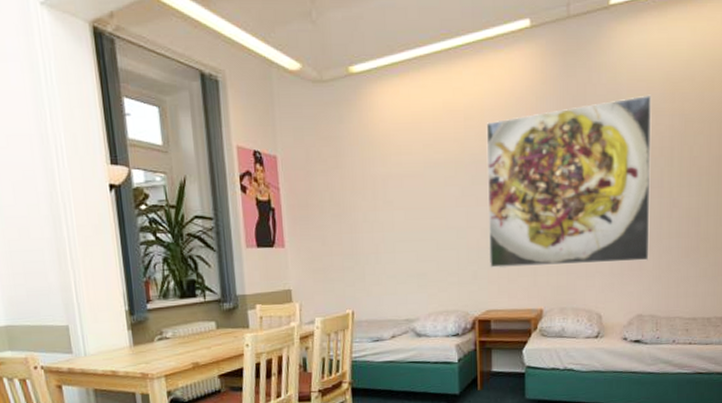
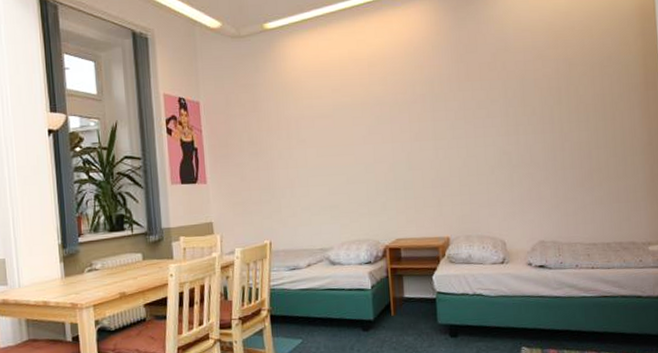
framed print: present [486,94,652,268] -> none [388,42,547,200]

